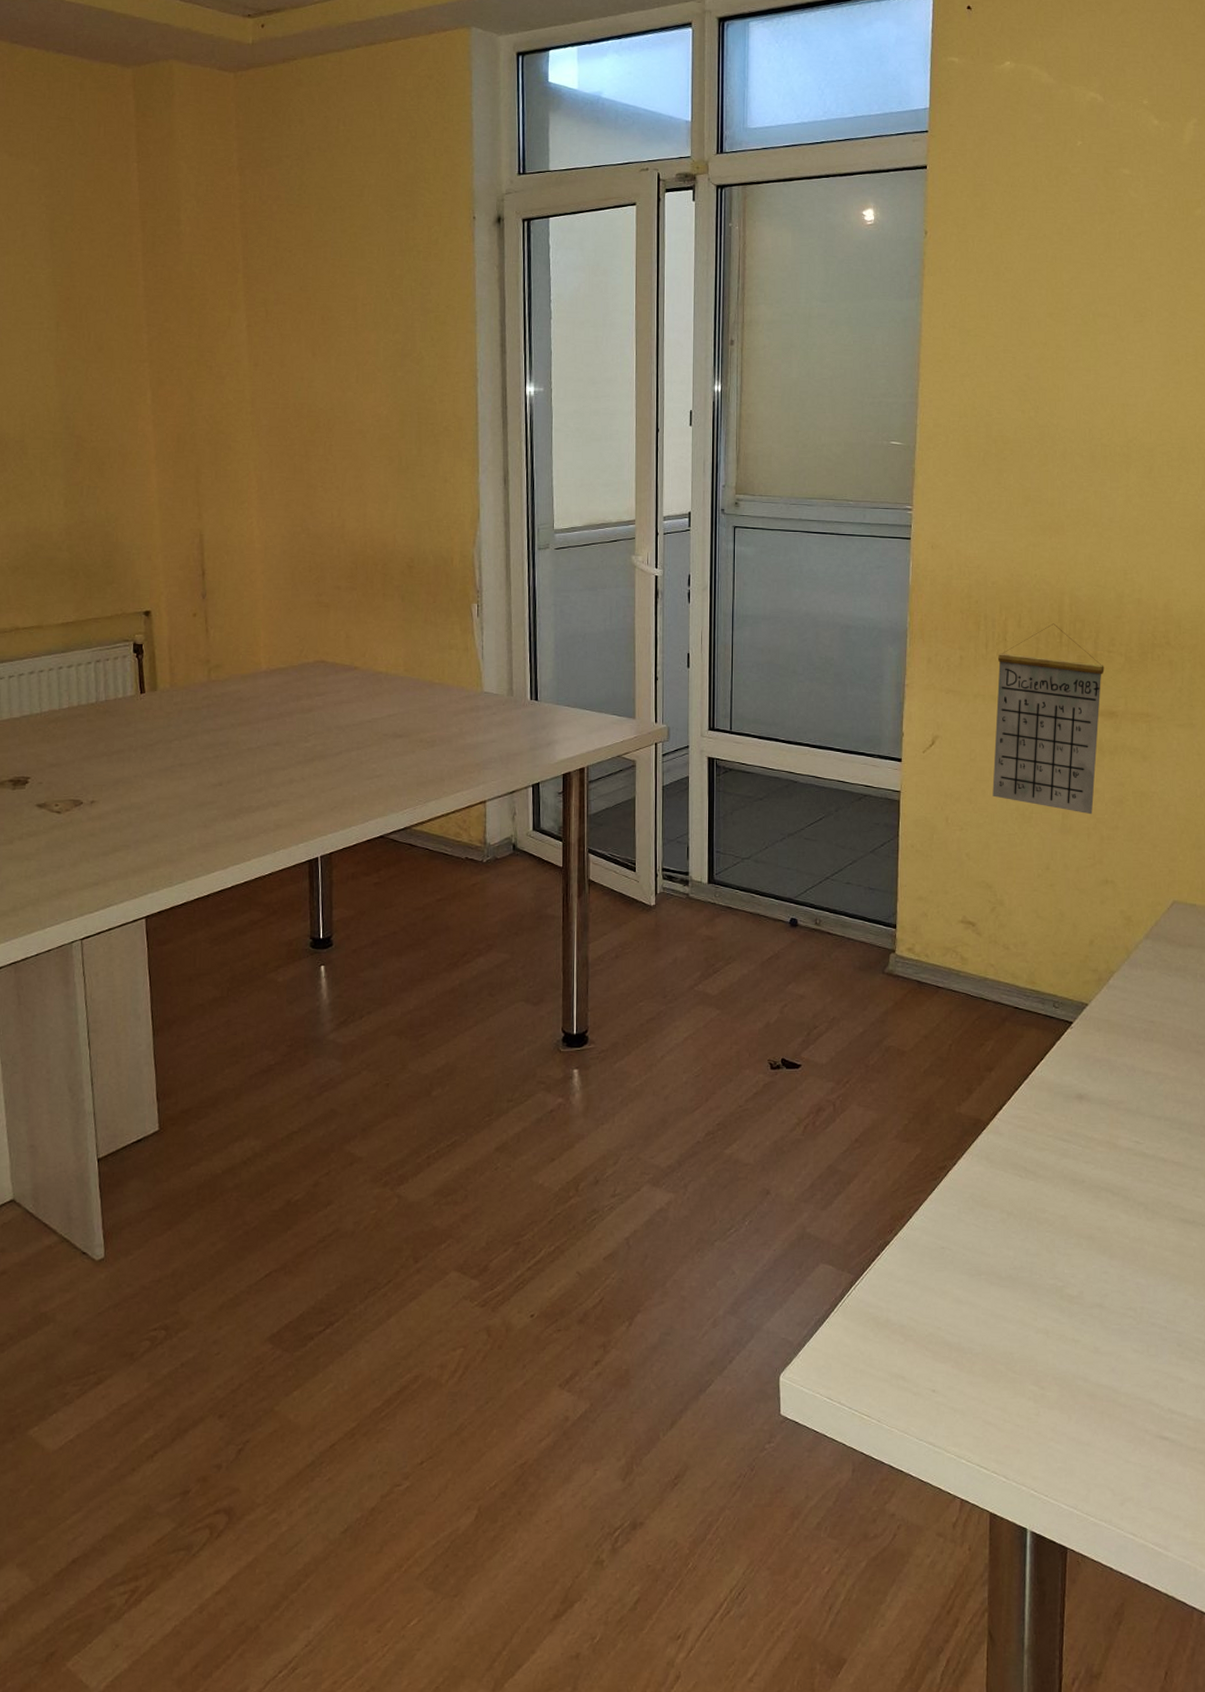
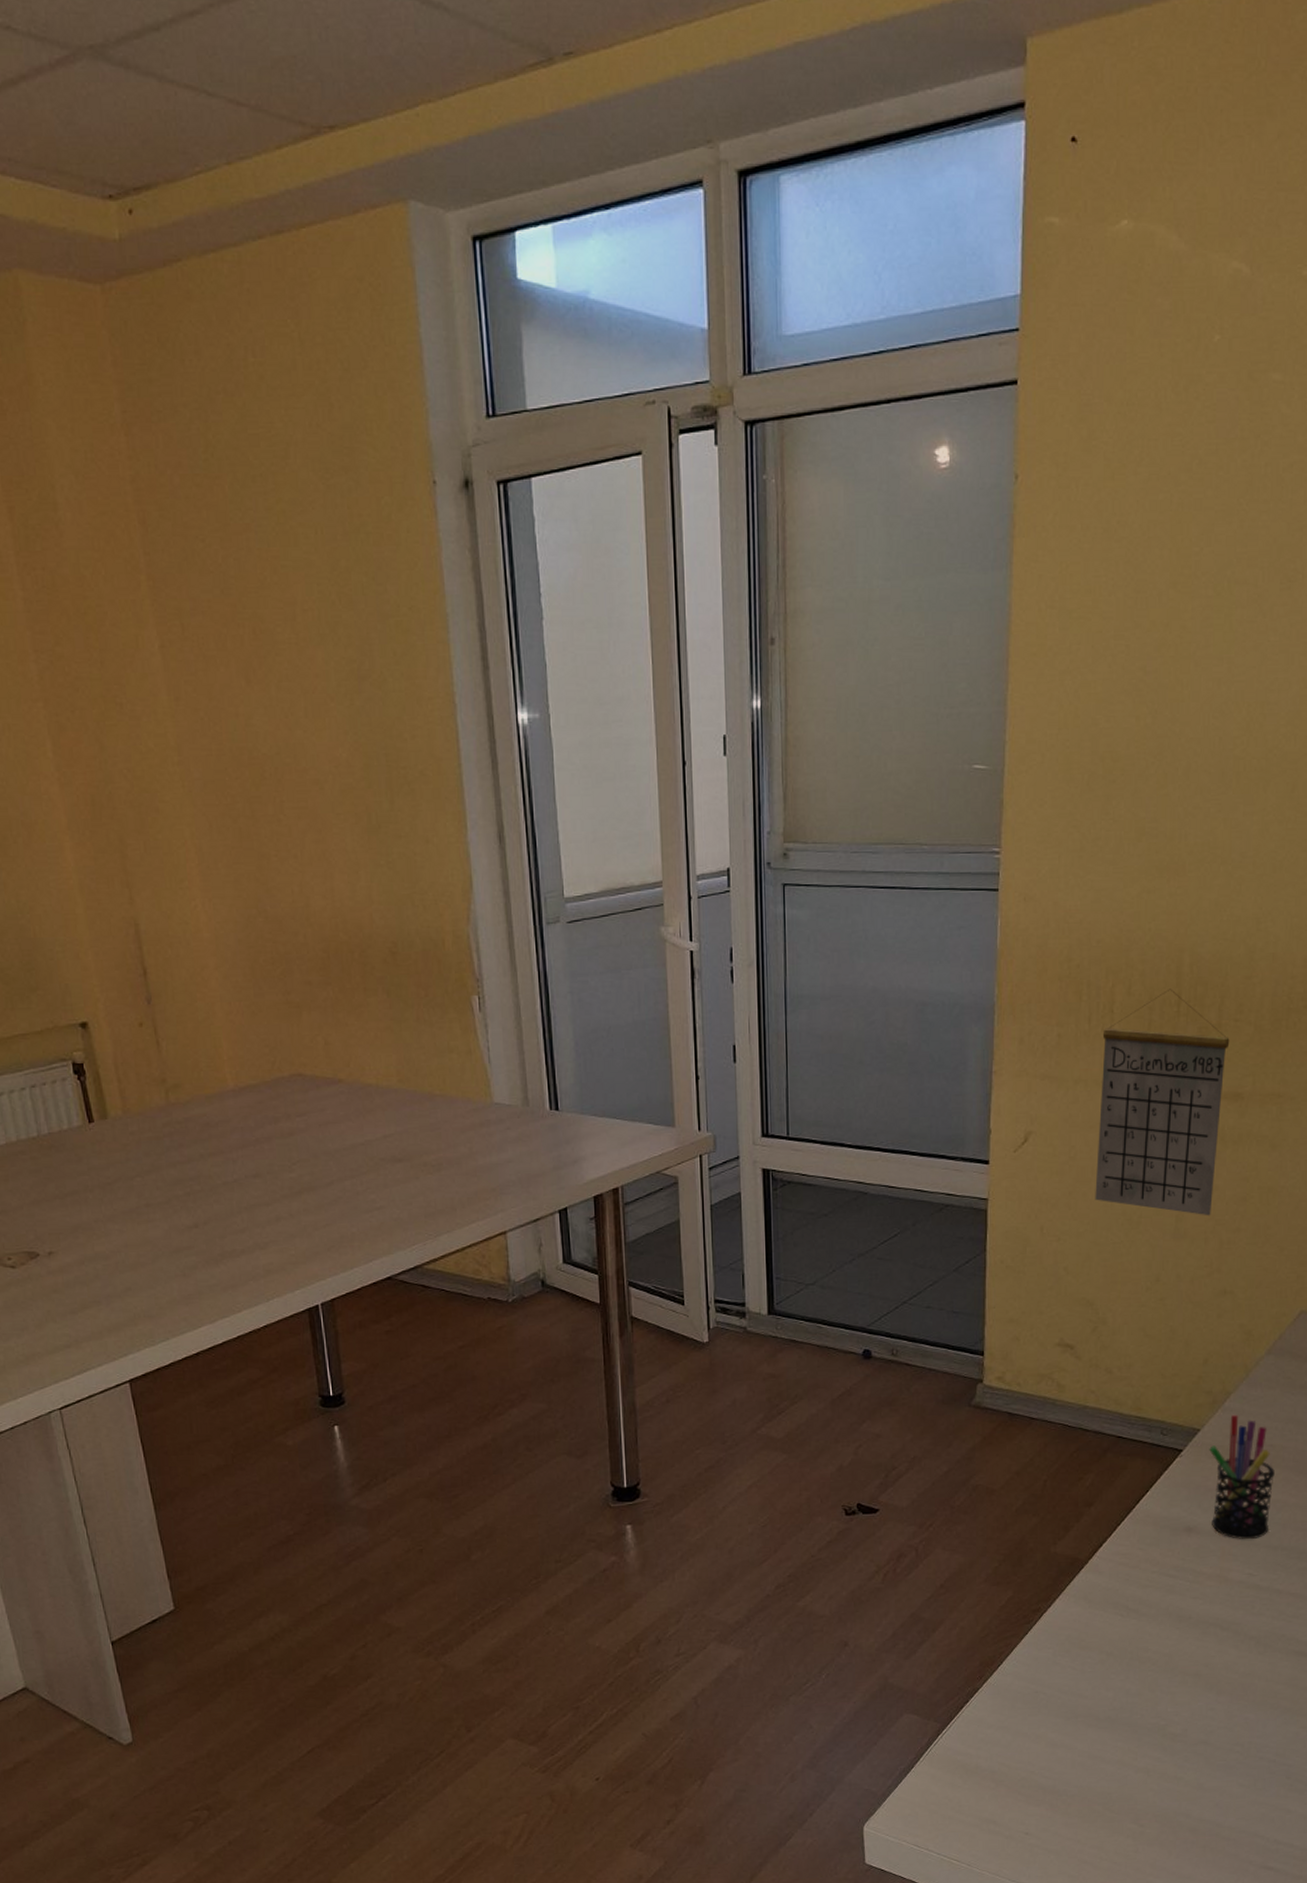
pen holder: none [1096,991,1156,1108] -> present [1209,1414,1275,1539]

